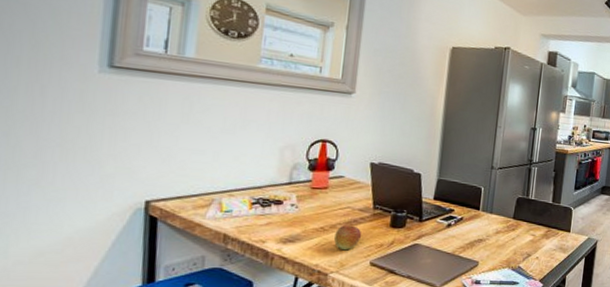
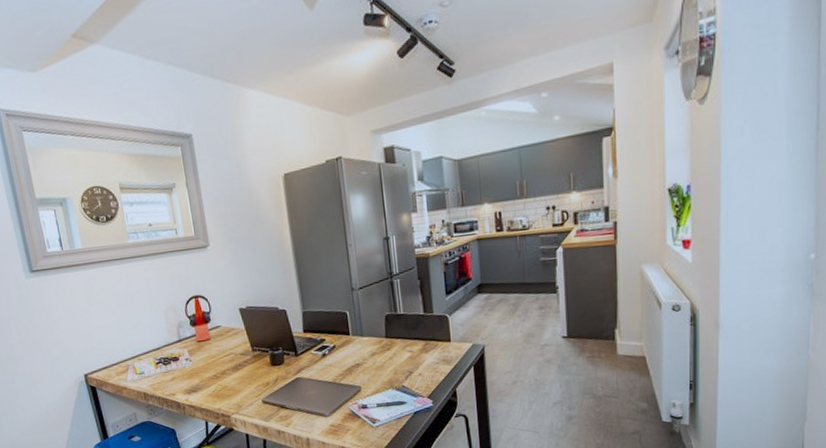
apple: present [334,225,362,251] -> none [226,369,249,393]

